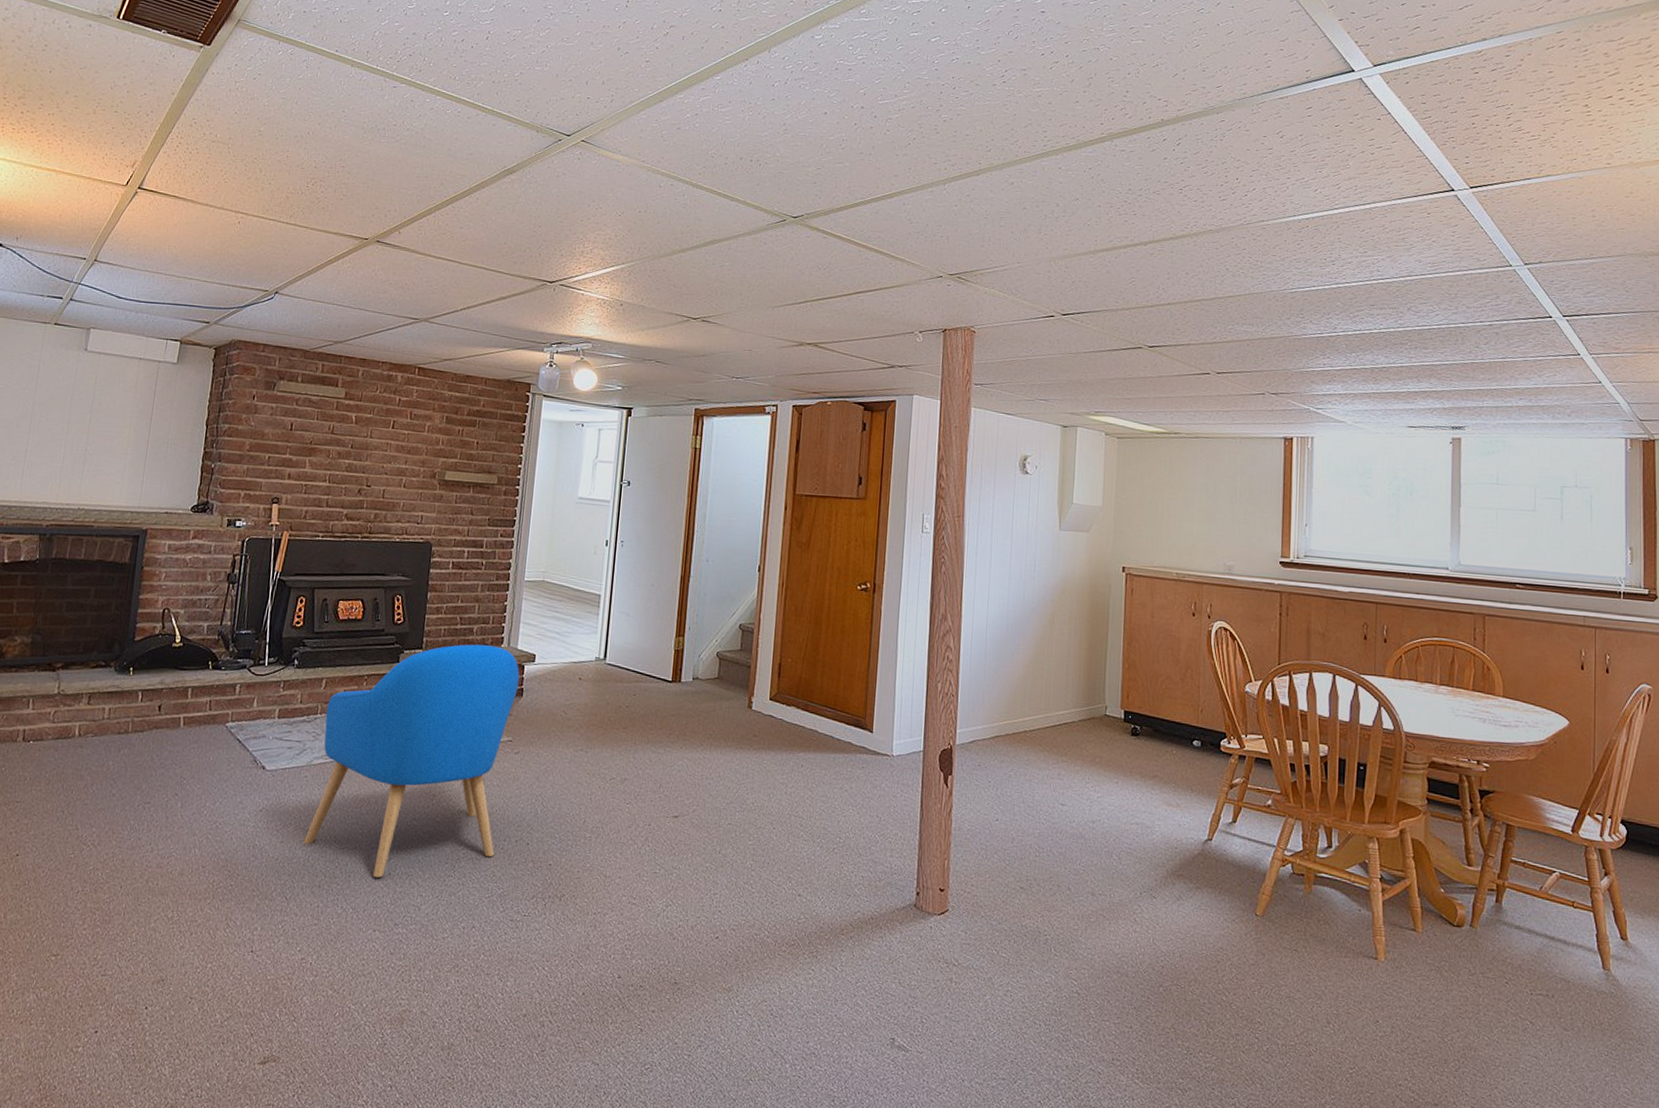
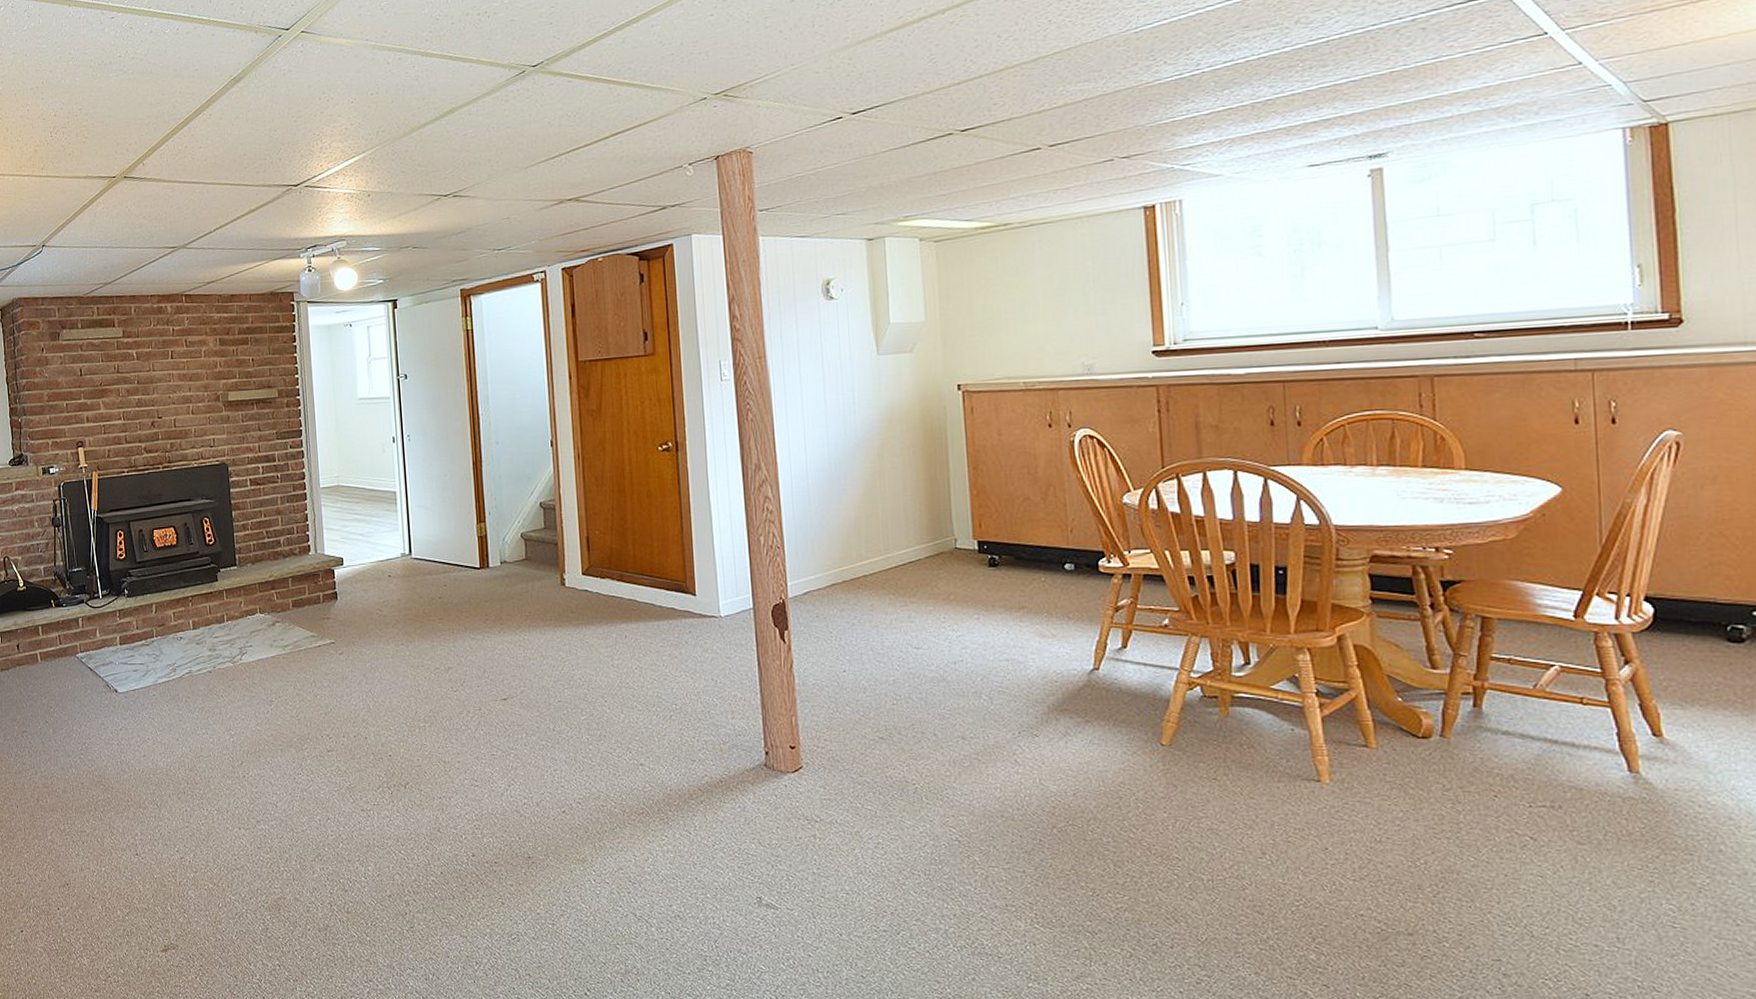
armchair: present [304,644,520,878] -> none [160,554,337,780]

